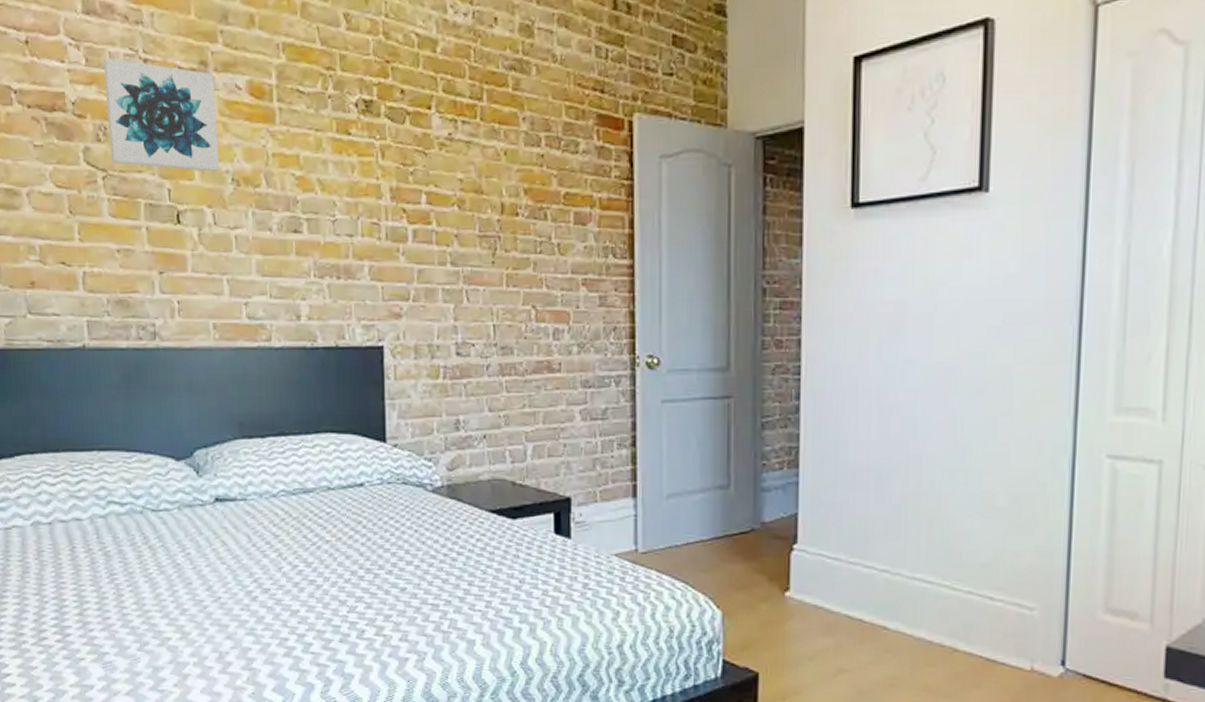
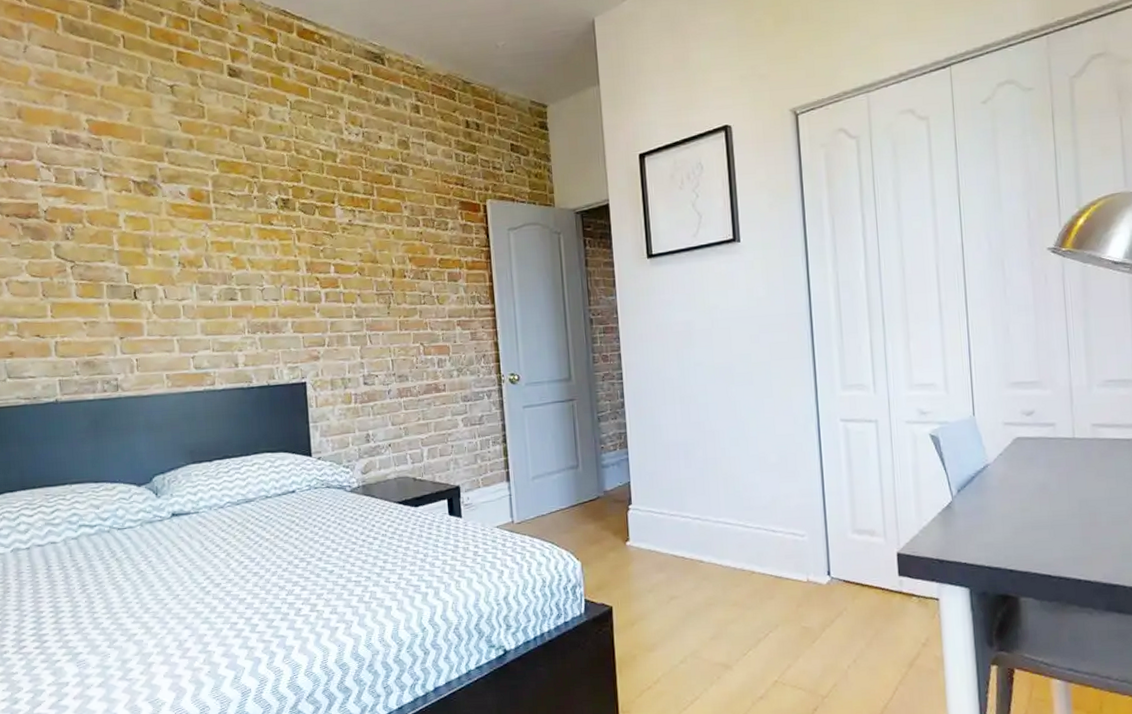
wall art: present [103,58,220,172] -> none [70,176,169,258]

